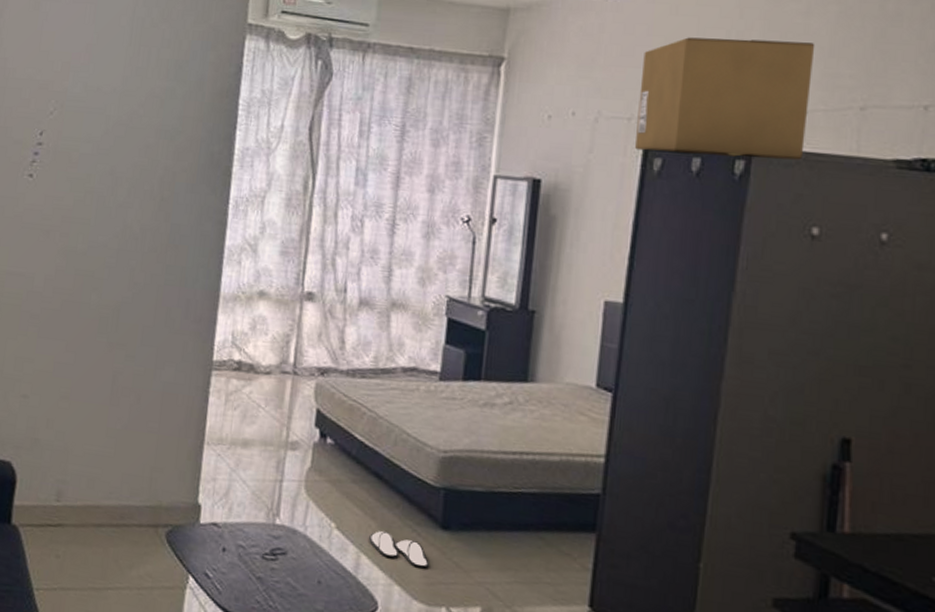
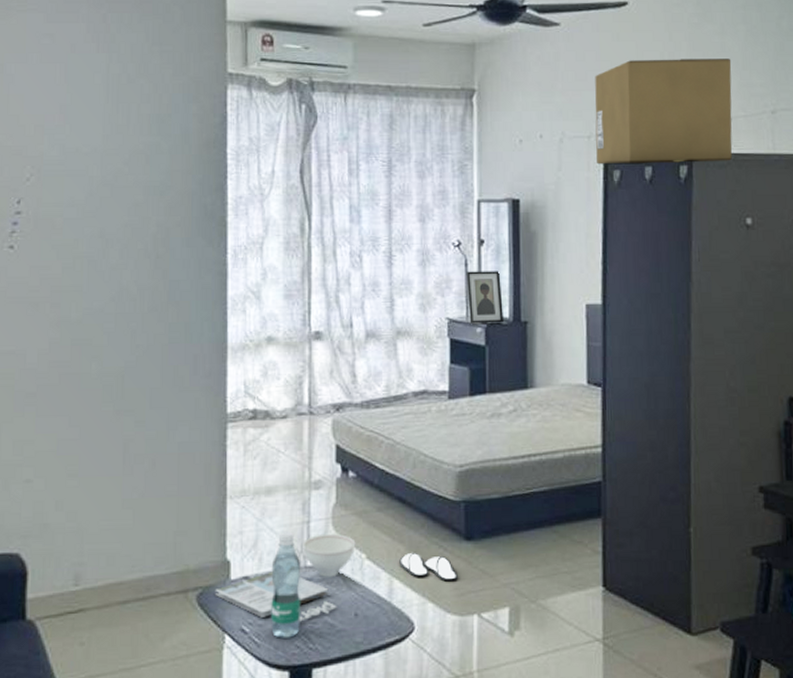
magazine: none [183,523,301,578] -> present [215,572,337,622]
bottle: none [234,486,270,592] -> present [271,532,301,638]
bowl: none [273,495,327,540] -> present [303,533,356,577]
picture frame: none [471,249,511,309] -> present [466,271,505,324]

